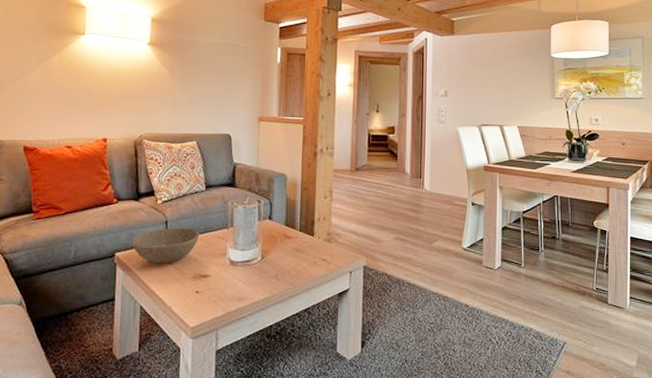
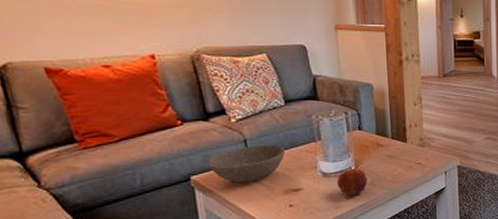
apple: none [242,256,272,288] -> present [336,165,368,196]

